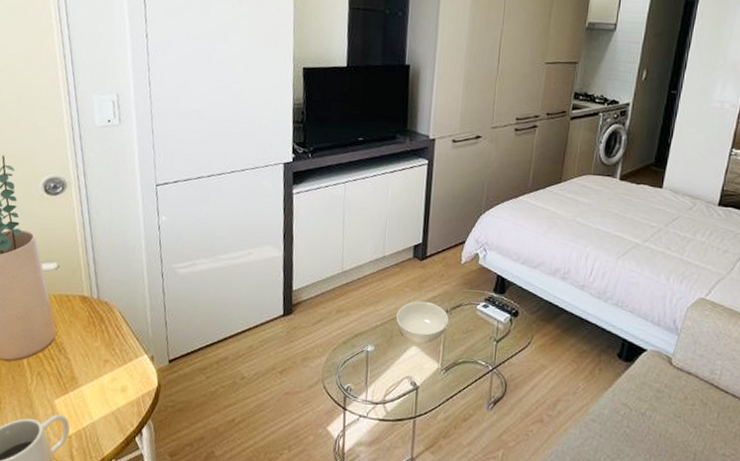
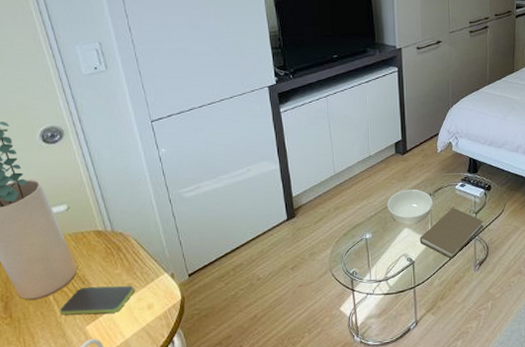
phone: none [31,355,111,390] -> present [59,285,134,315]
book: none [427,331,504,391] -> present [419,208,483,259]

